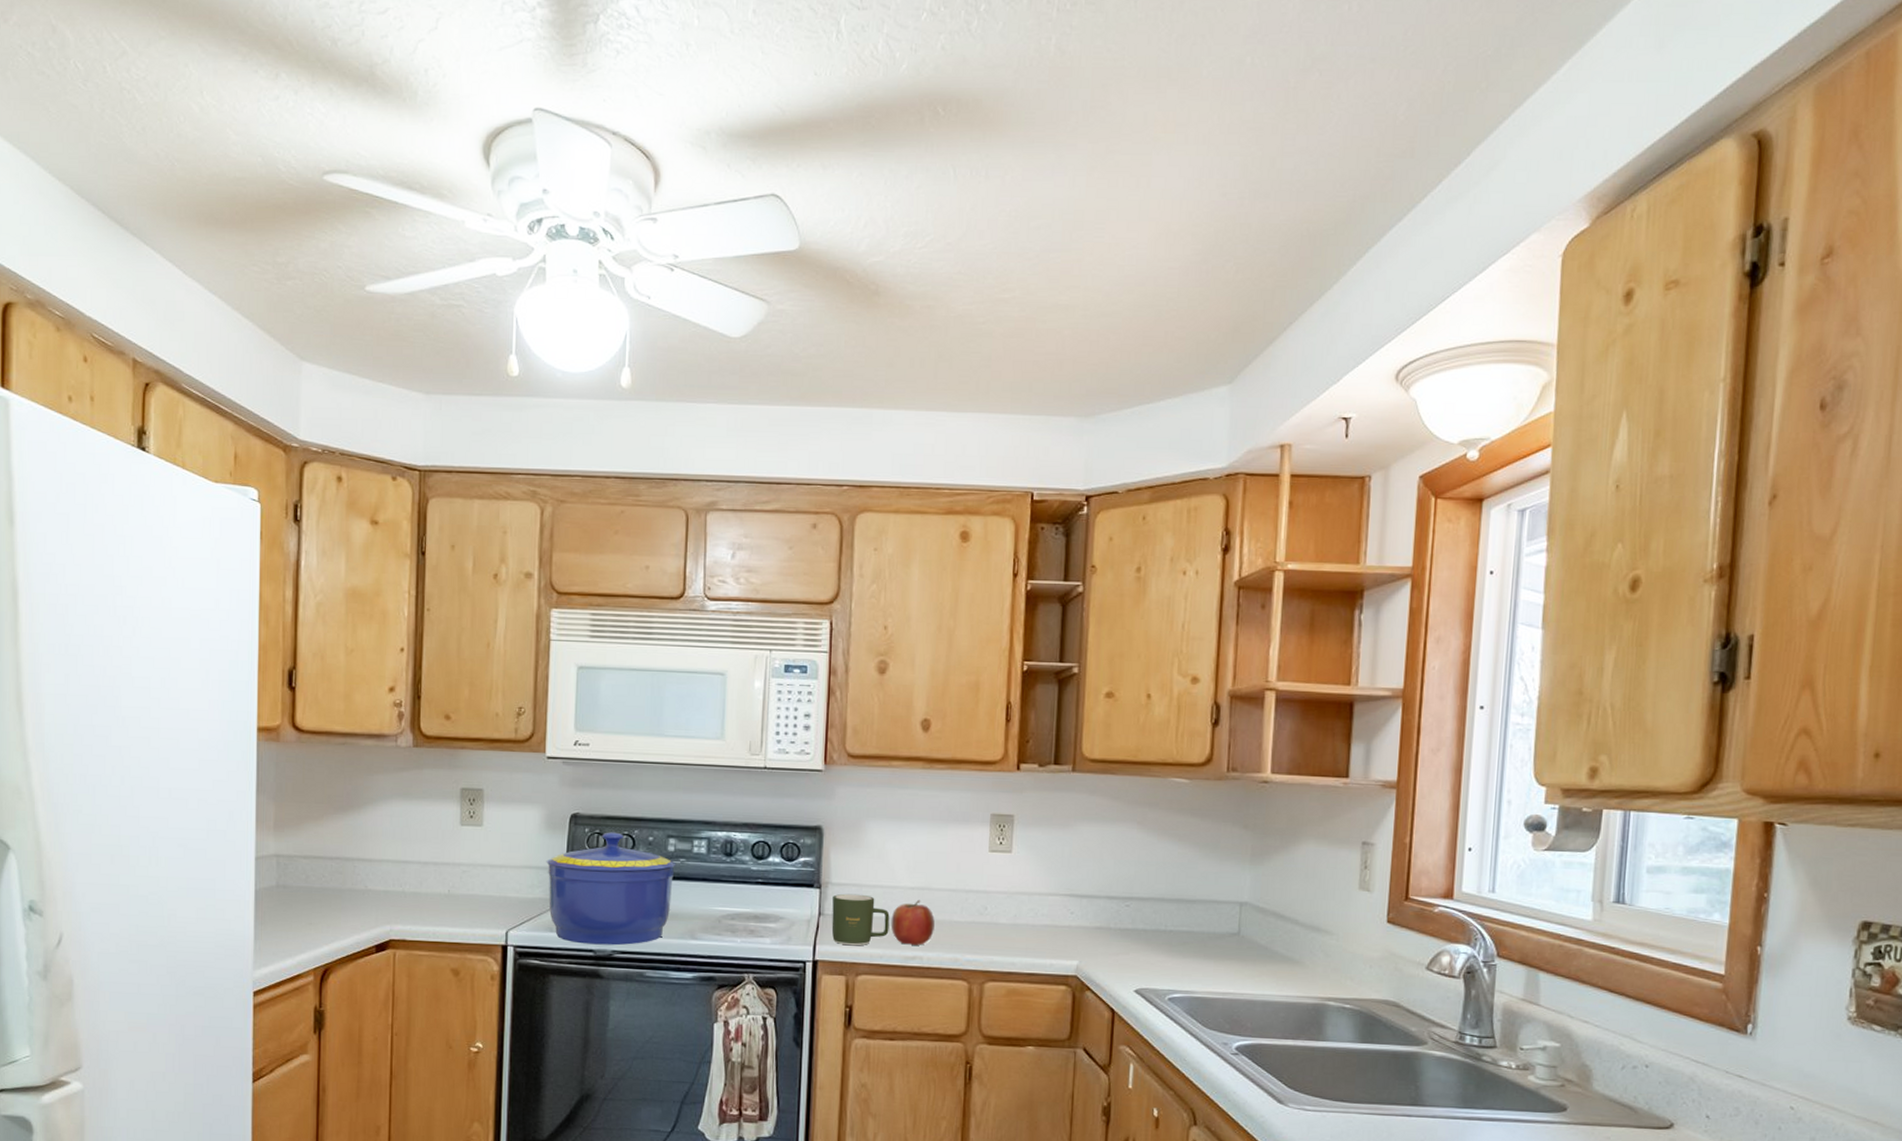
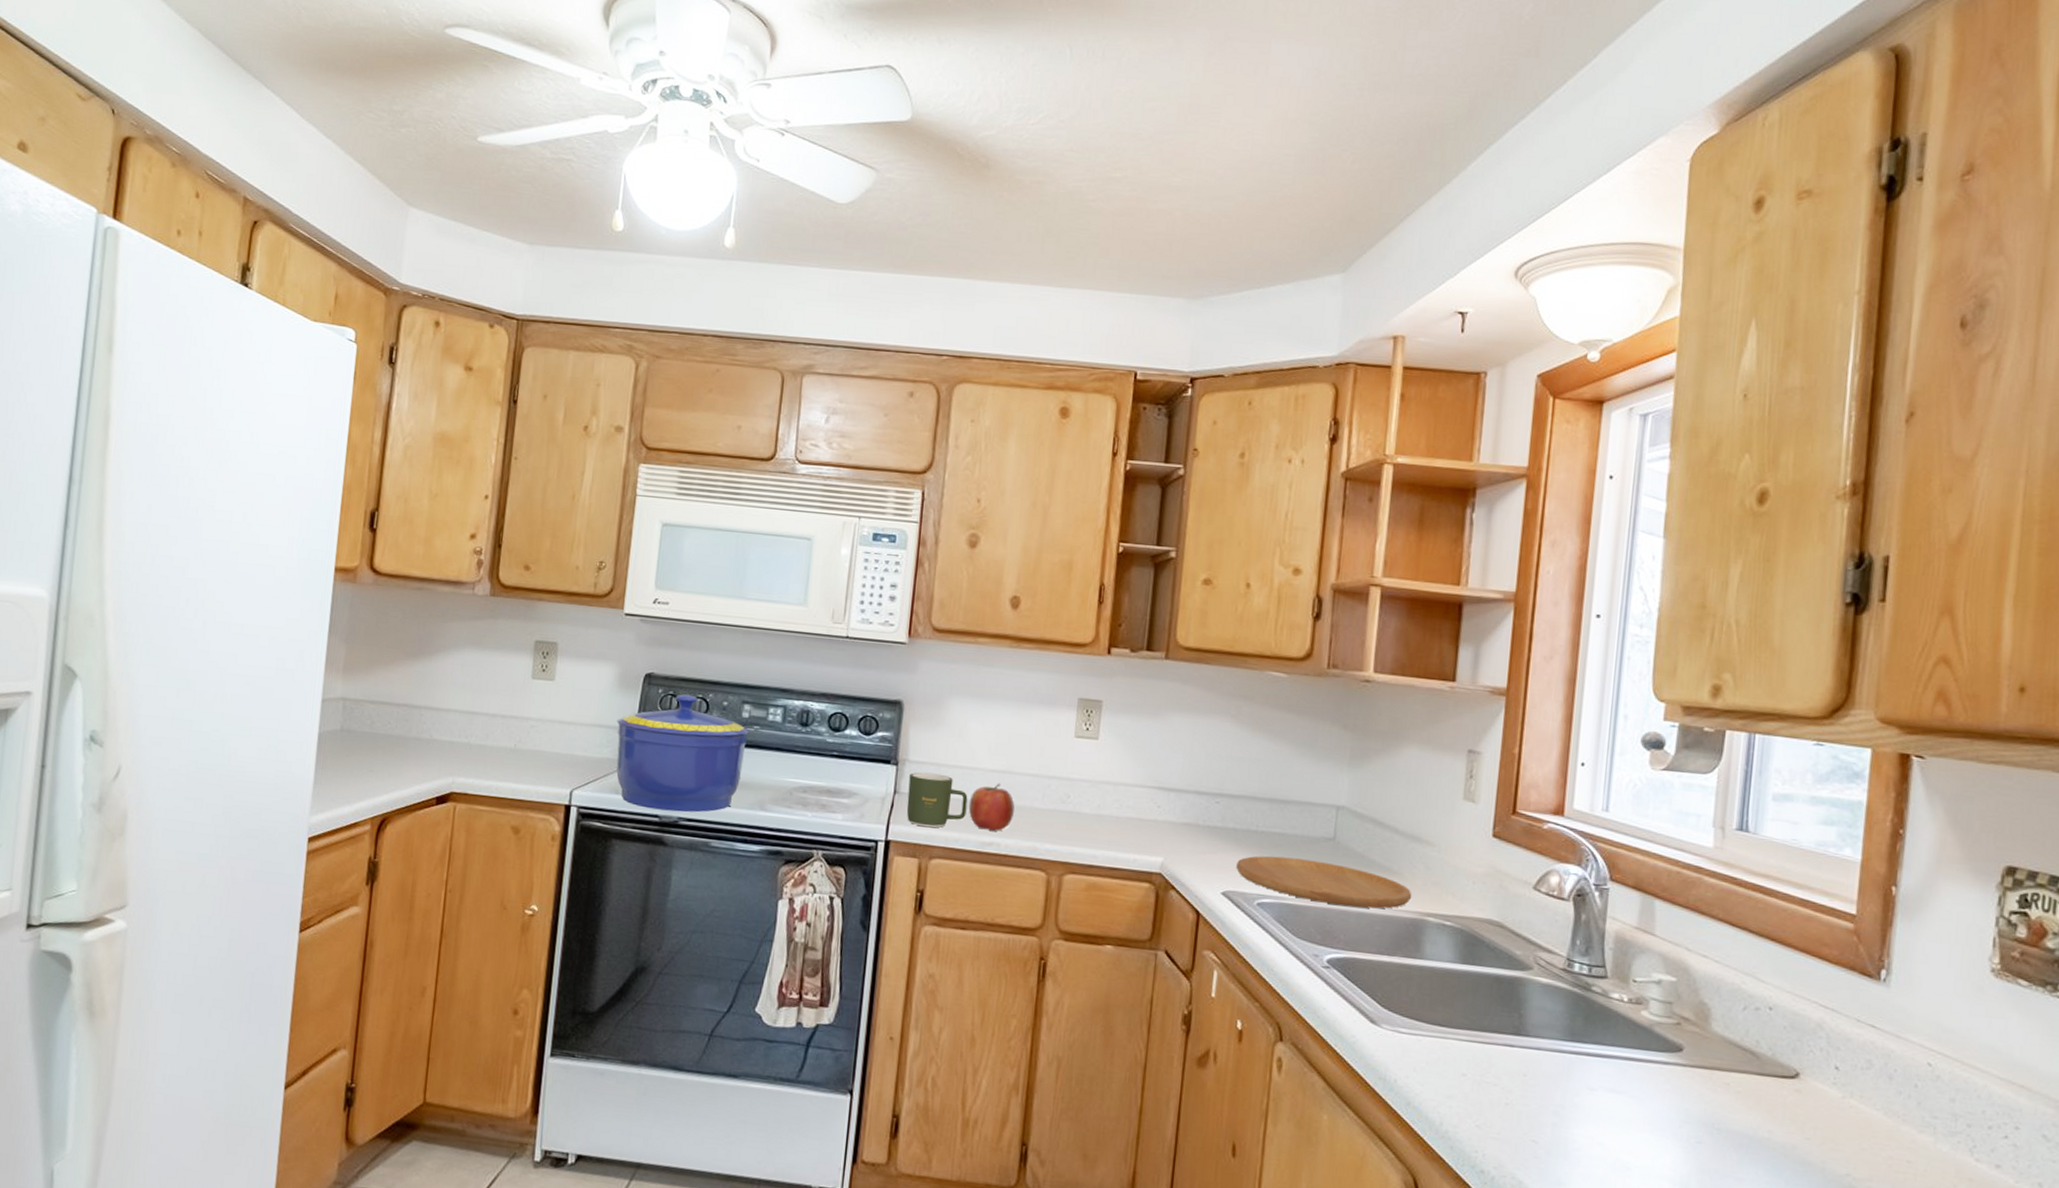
cutting board: none [1147,953,1314,997] -> present [1236,855,1412,909]

